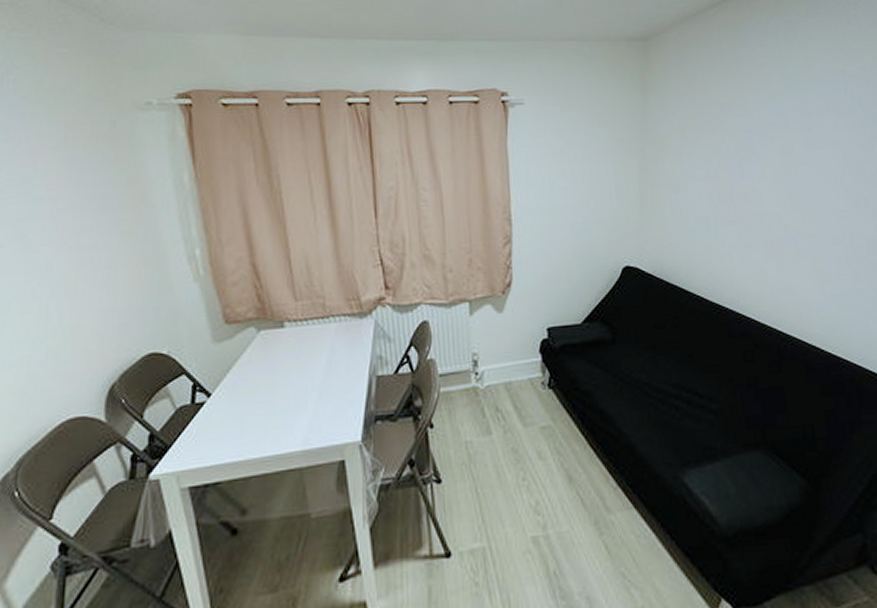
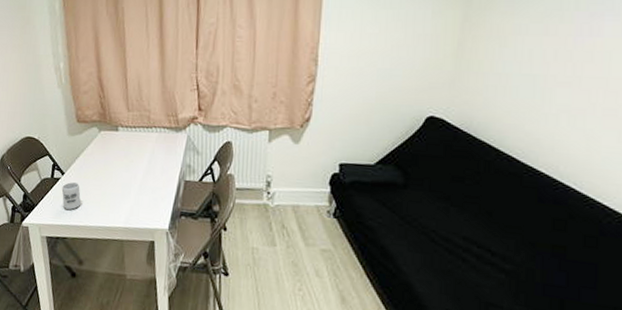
cup: none [208,404,239,443] -> present [61,182,81,210]

